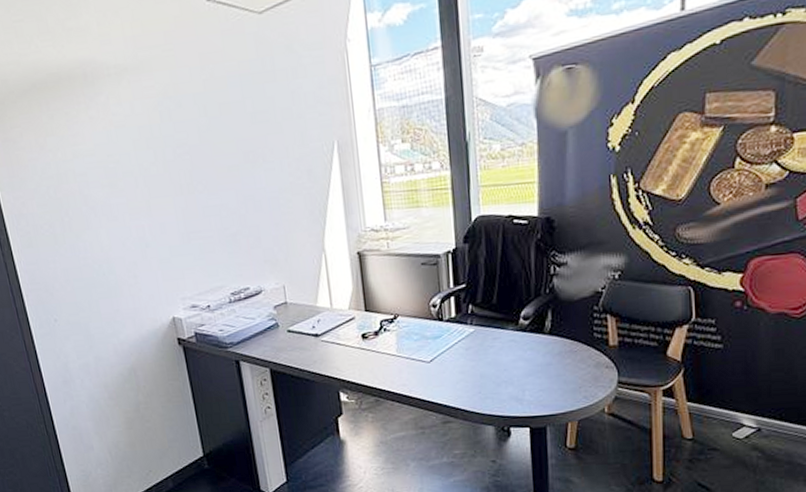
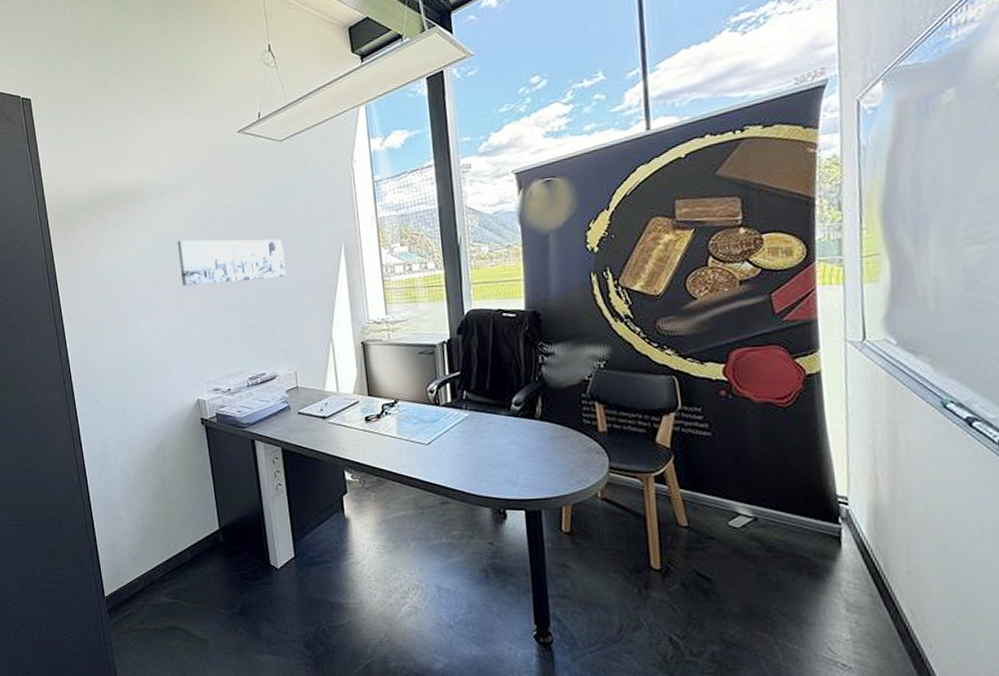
wall art: none [139,133,271,189] -> present [177,239,286,287]

